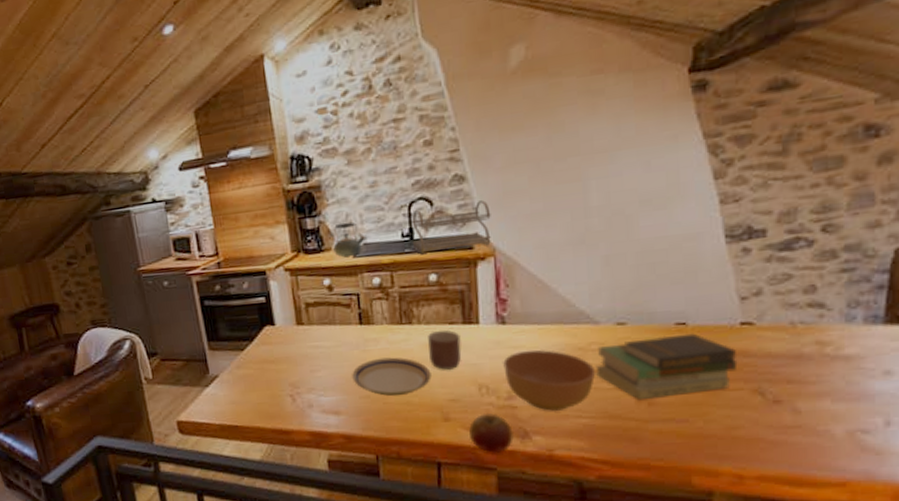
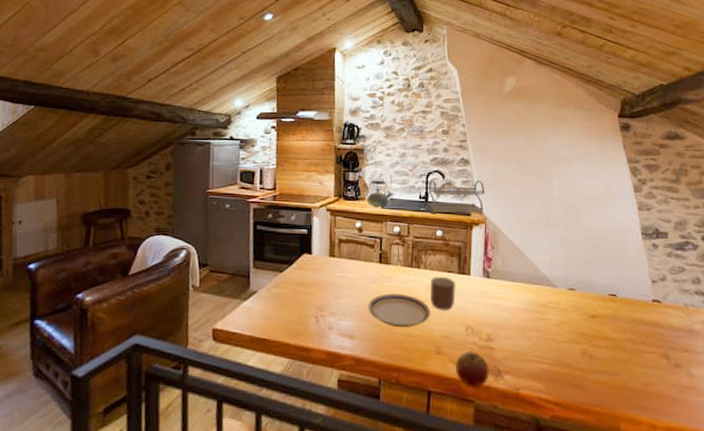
bowl: present [503,349,596,411] -> none [486,301,553,355]
books: present [594,333,738,401] -> none [552,303,651,354]

